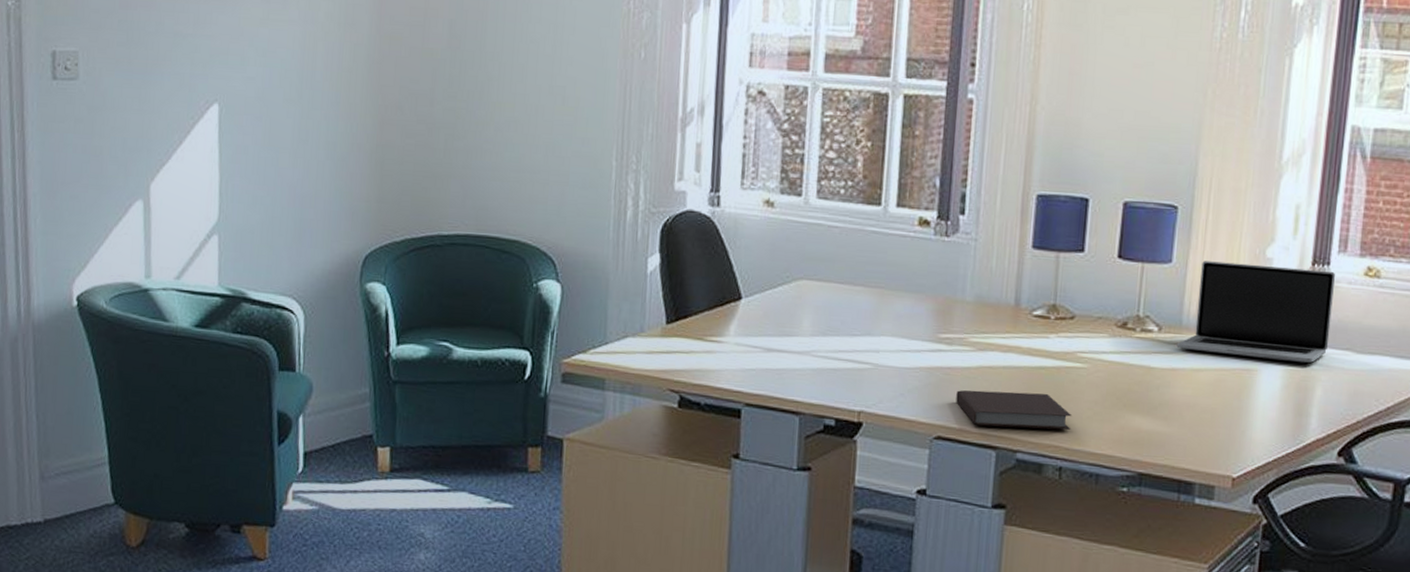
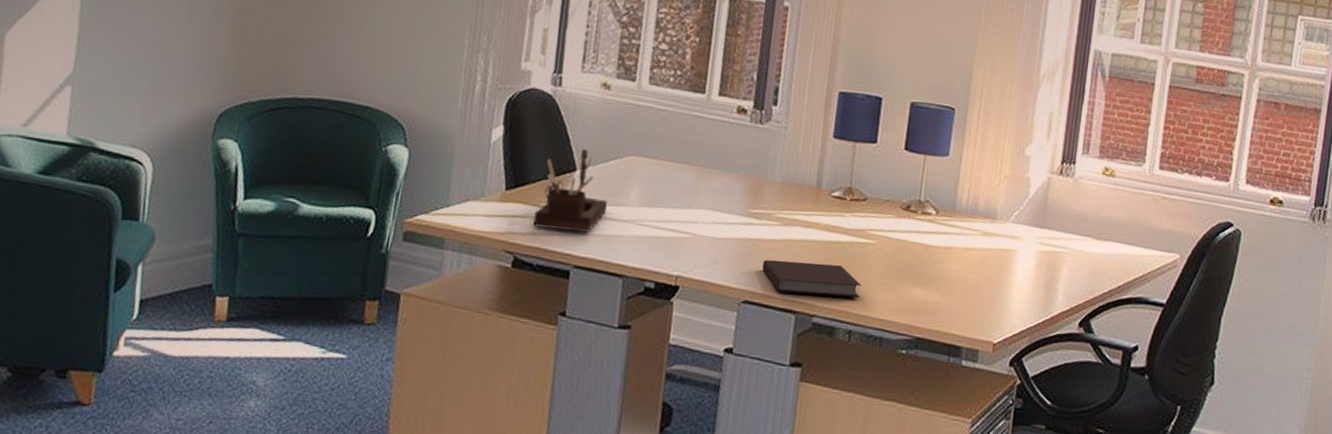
desk organizer: none [697,275,778,367] -> present [533,149,608,232]
laptop: present [1176,261,1336,363] -> none [950,156,1080,246]

